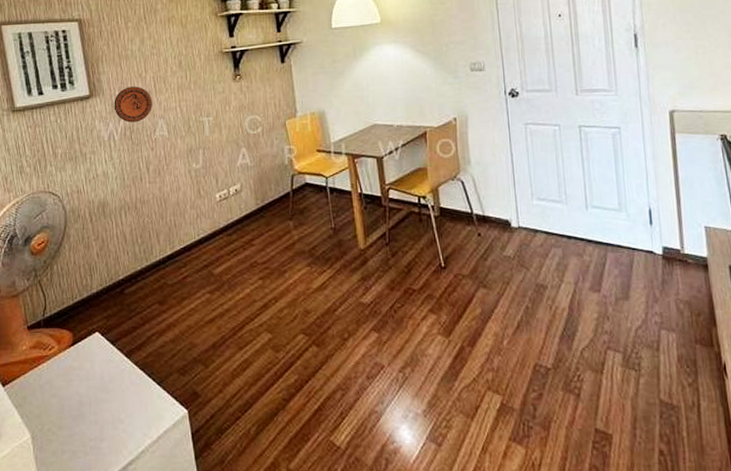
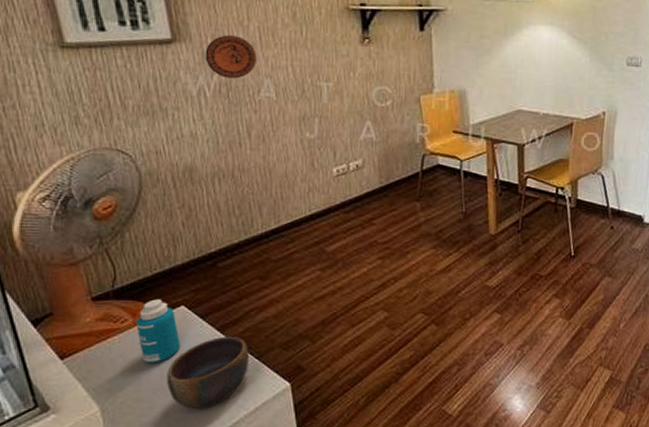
bottle: none [60,326,95,390] -> present [136,299,181,364]
bowl: none [84,361,152,436] -> present [167,336,250,408]

